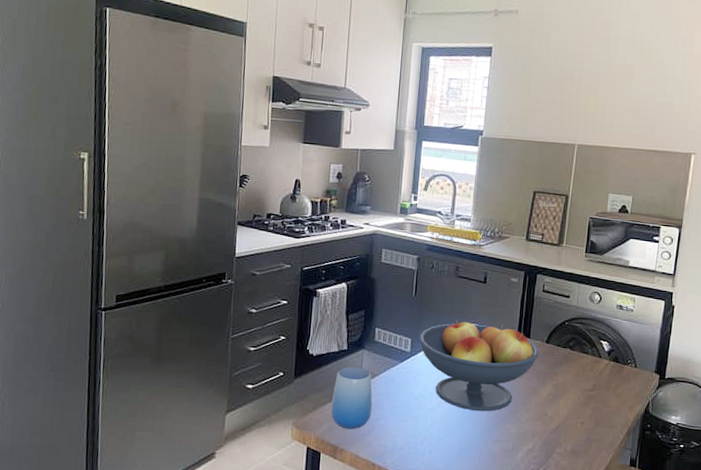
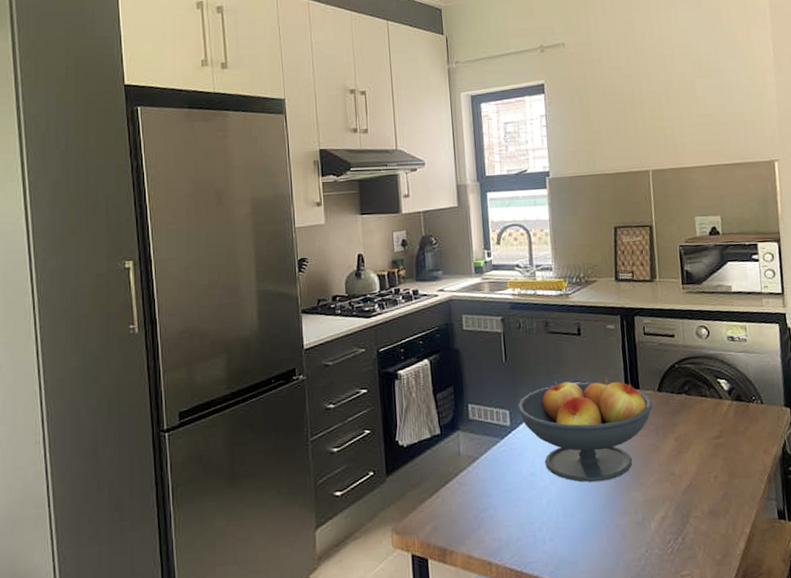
cup: present [330,366,373,430] -> none [431,452,479,527]

